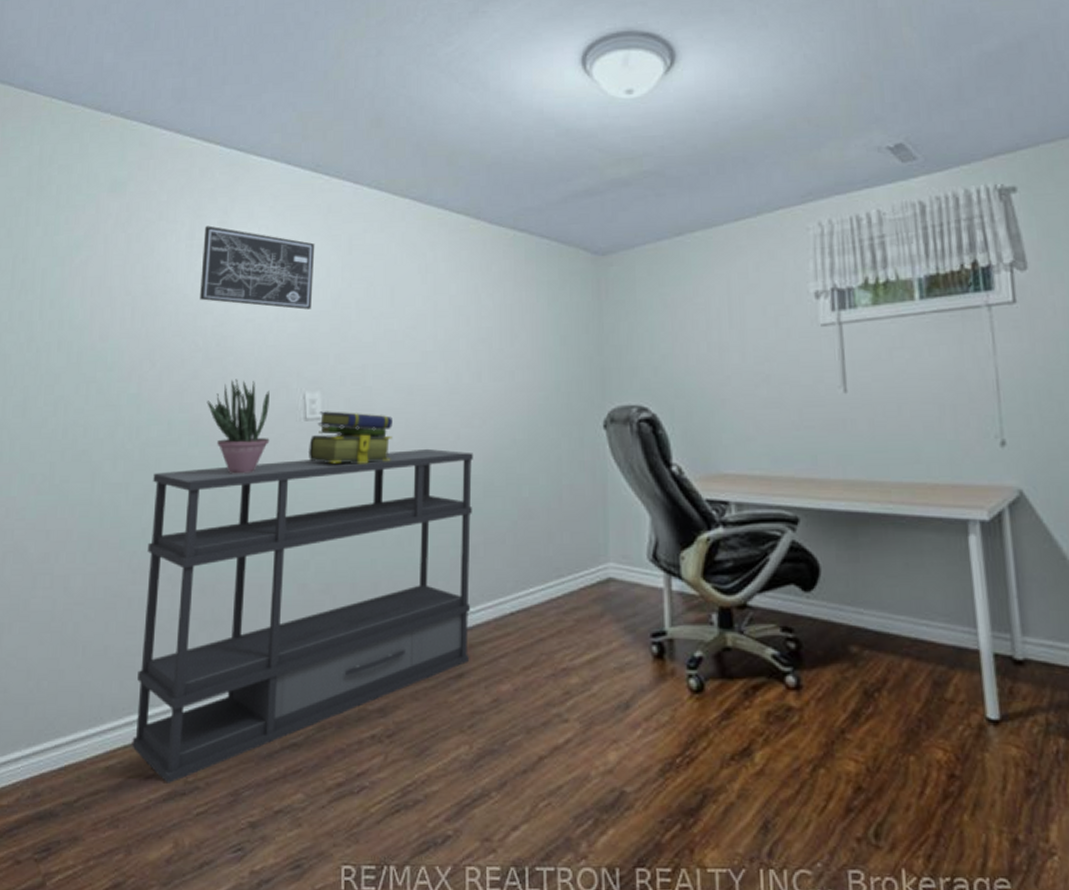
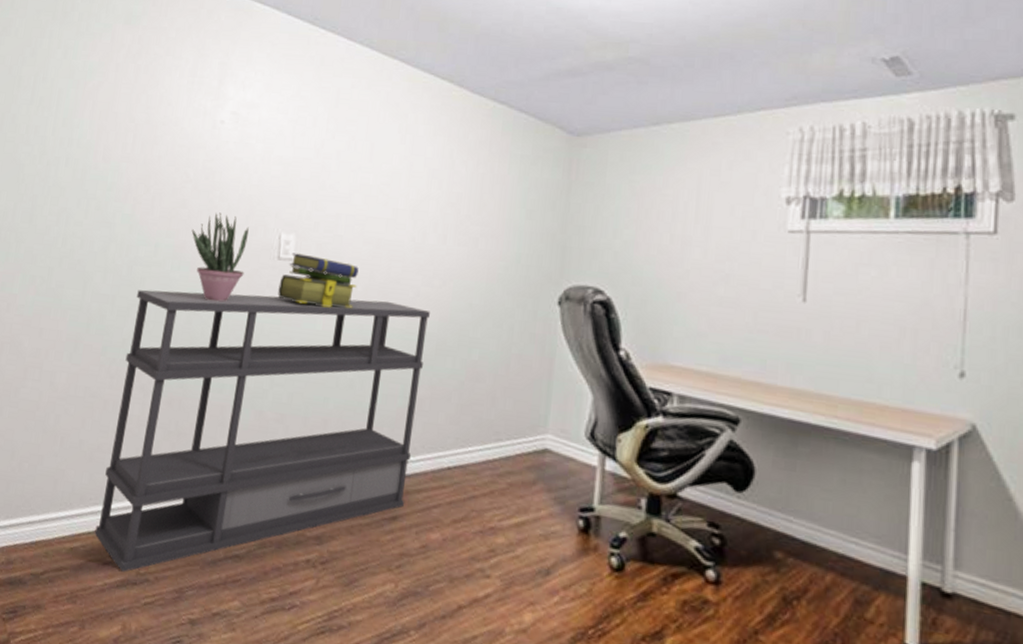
wall art: present [200,225,315,310] -> none [195,65,306,155]

